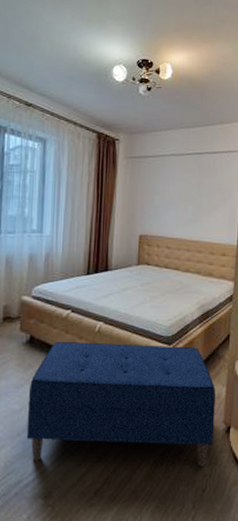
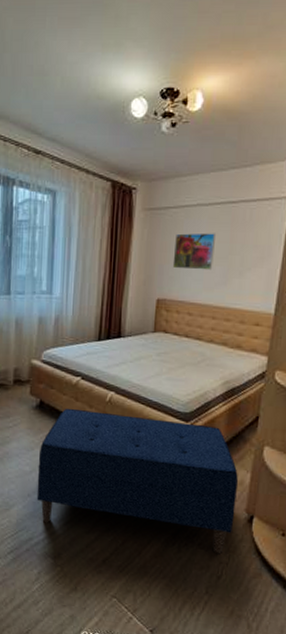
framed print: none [152,178,187,210] -> present [172,233,215,271]

